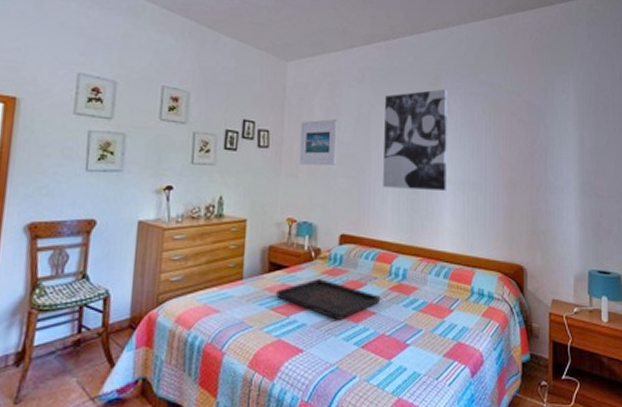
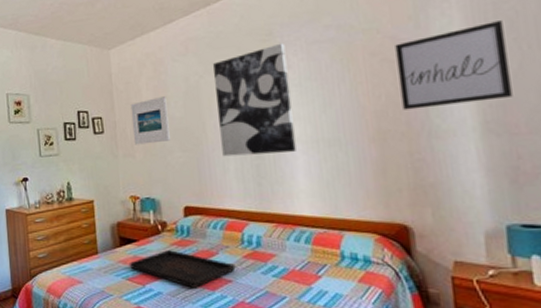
wall art: none [529,104,601,167] -> present [395,20,513,110]

